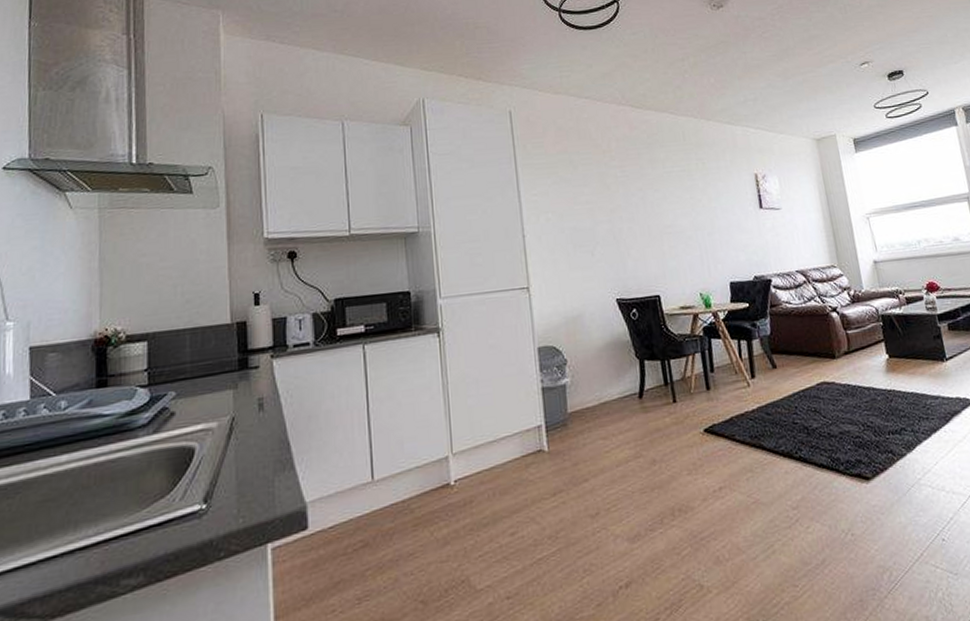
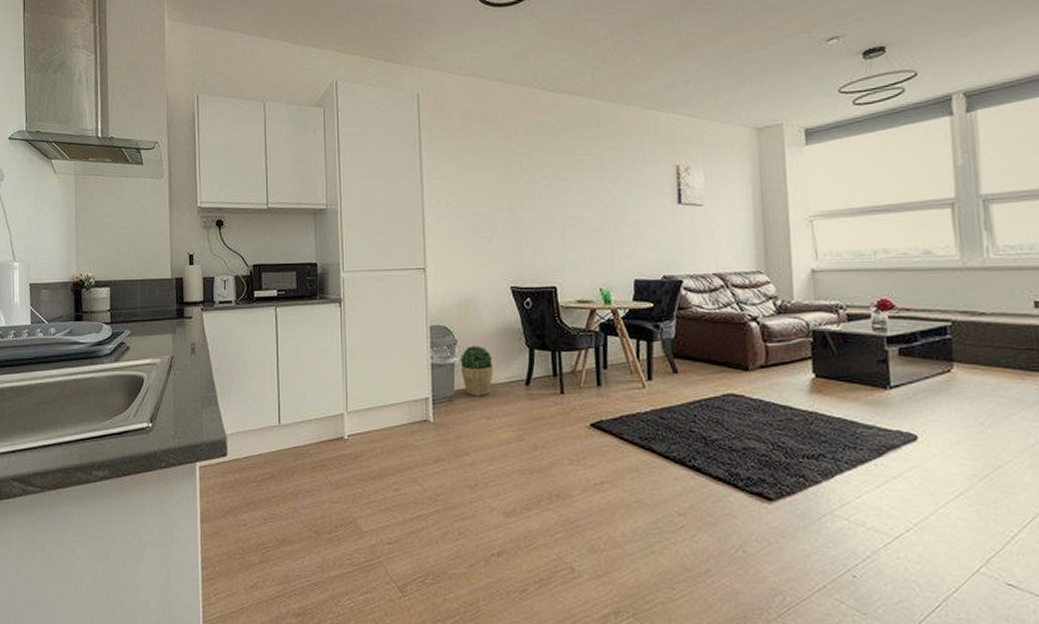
potted plant: none [571,362,607,418] -> present [460,345,494,397]

